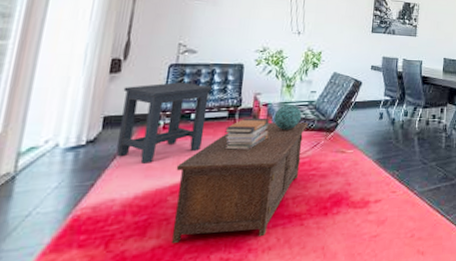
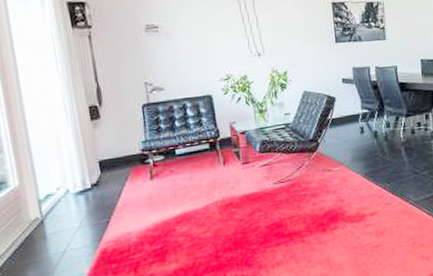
side table: present [116,82,212,165] -> none [107,120,193,201]
cabinet: present [170,122,308,244] -> none [175,145,290,267]
book stack: present [224,118,270,150] -> none [210,146,253,180]
decorative sphere: present [273,105,301,130] -> none [253,129,281,156]

